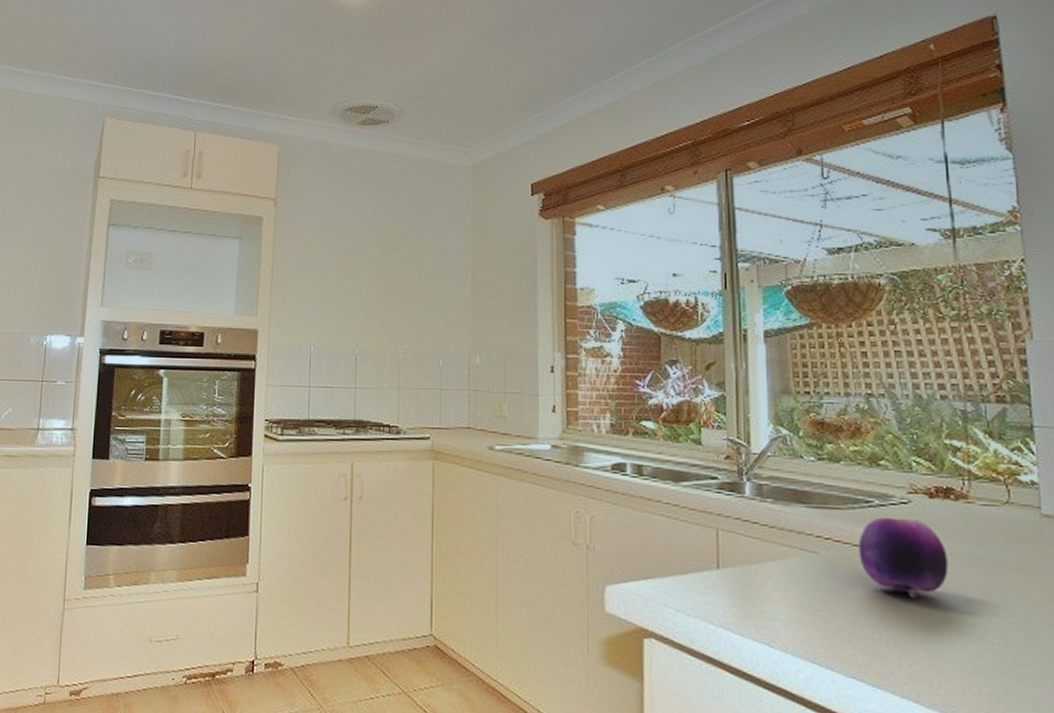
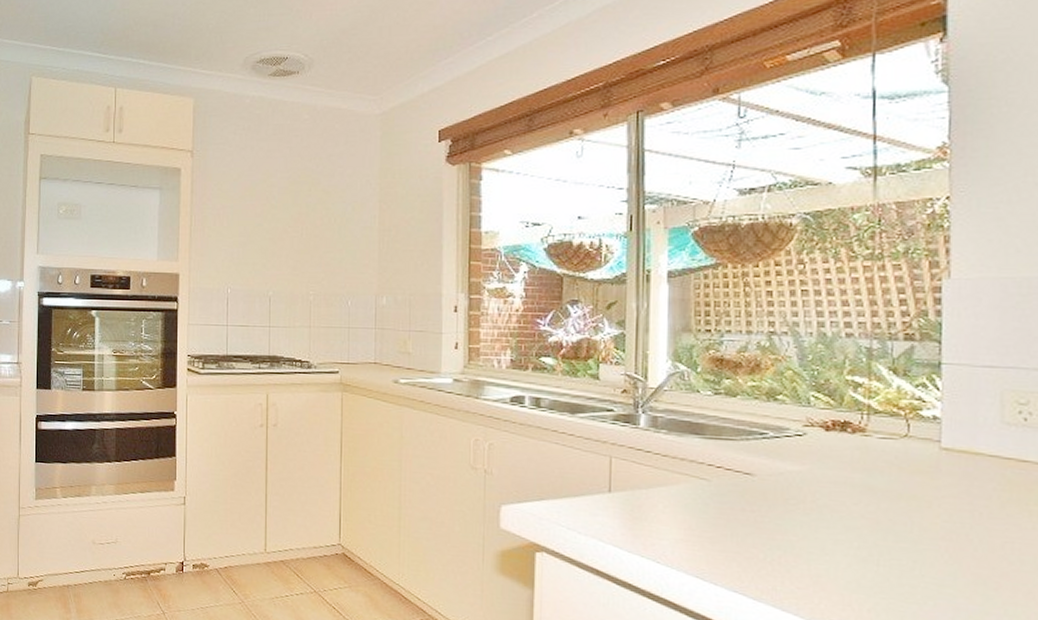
fruit: present [858,517,949,599] -> none [750,448,839,524]

